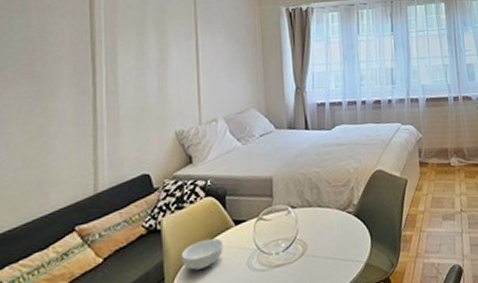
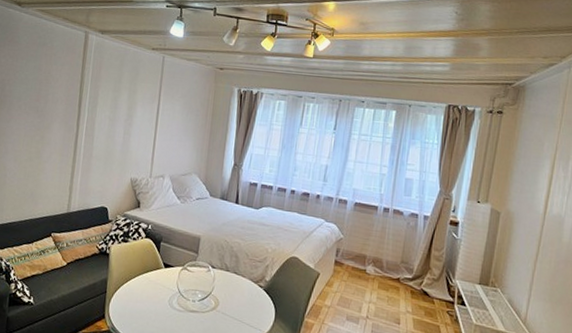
cereal bowl: present [181,238,223,270] -> none [120,271,153,294]

